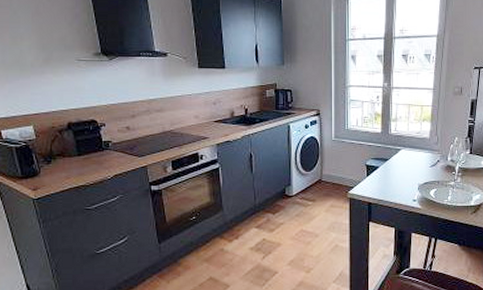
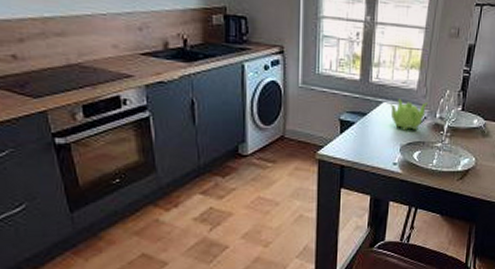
teapot: none [407,146,440,172] -> present [389,98,428,131]

